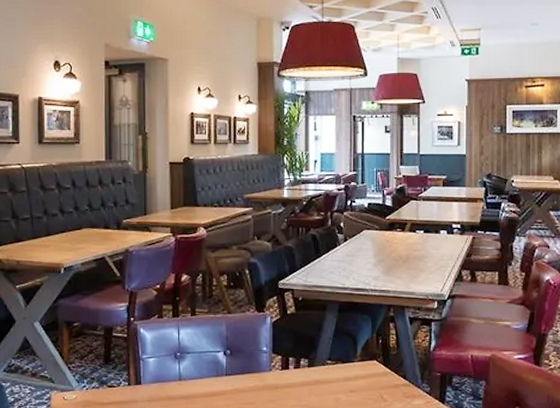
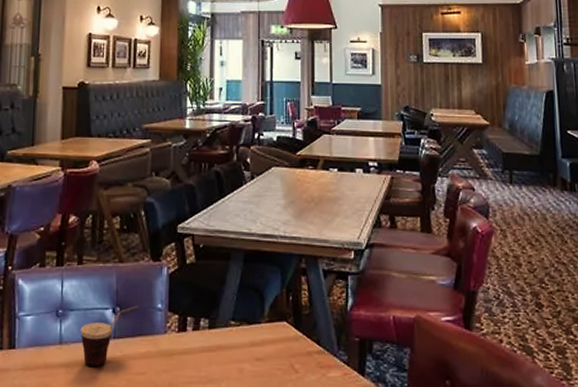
cup: none [196,349,247,398] -> present [80,306,139,366]

